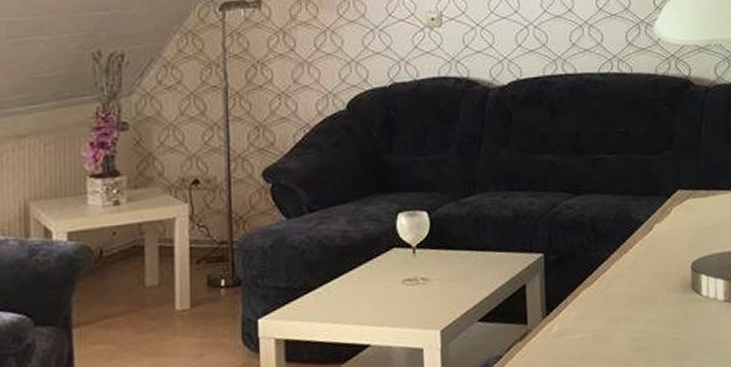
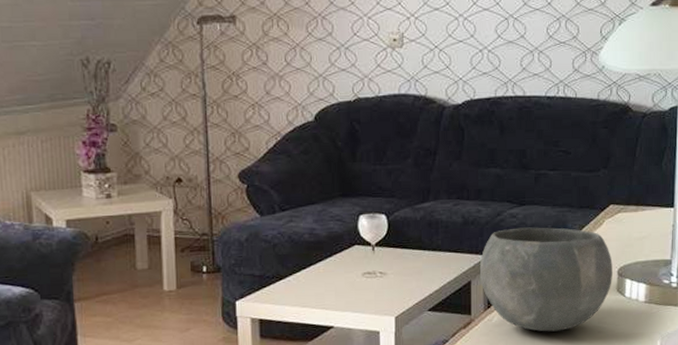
bowl: none [535,218,686,341] -> present [480,227,613,332]

